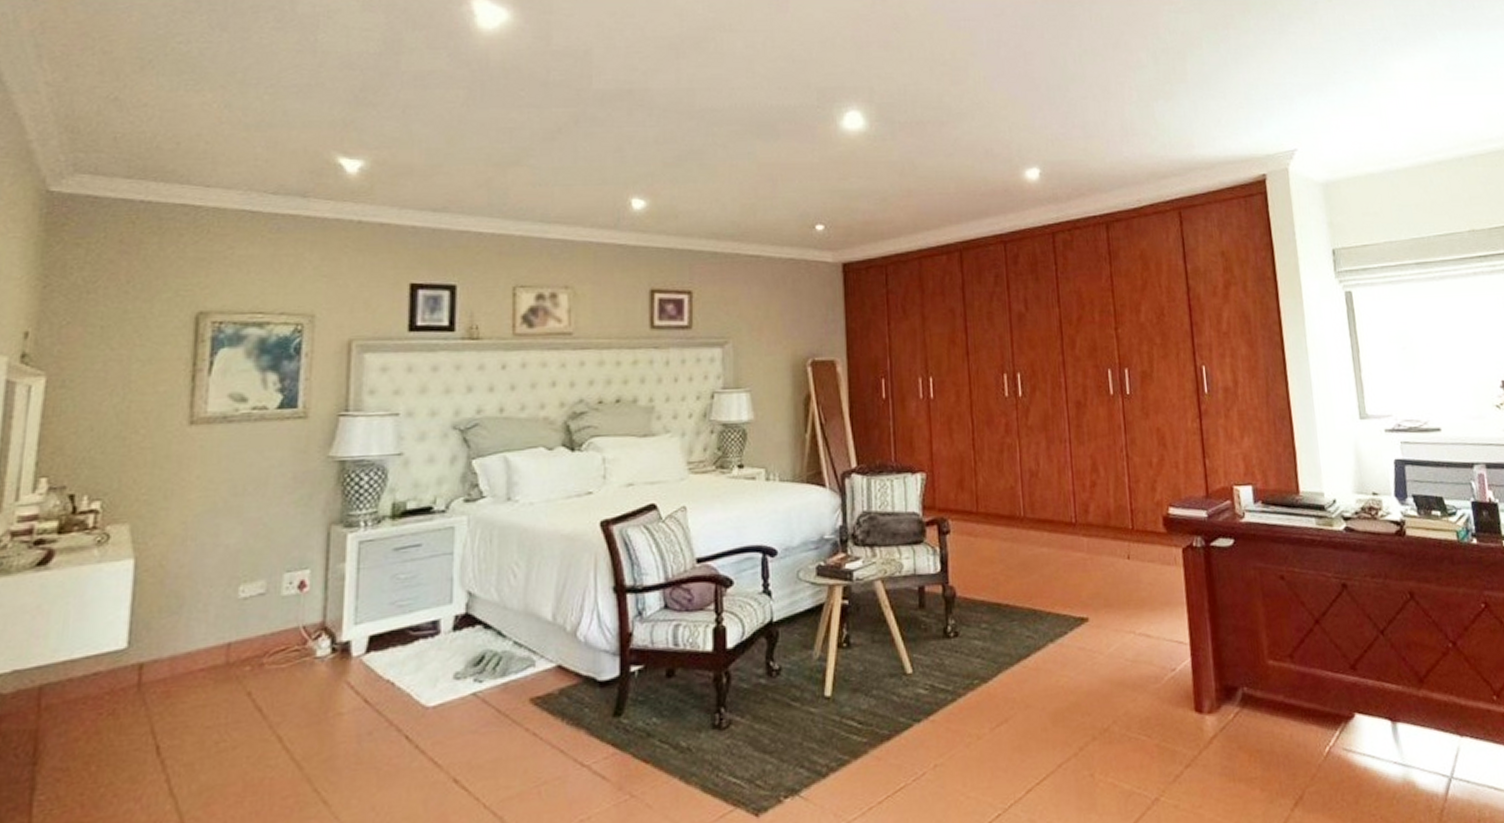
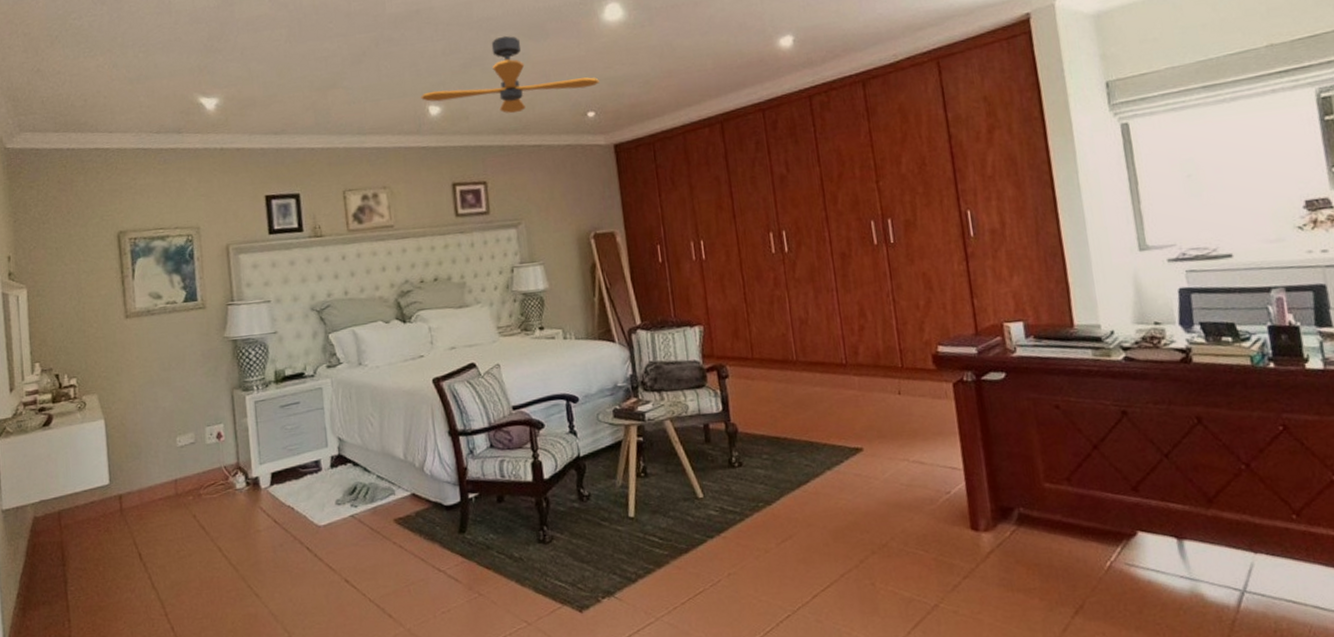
ceiling fan: none [623,130,832,218] -> present [421,35,599,114]

